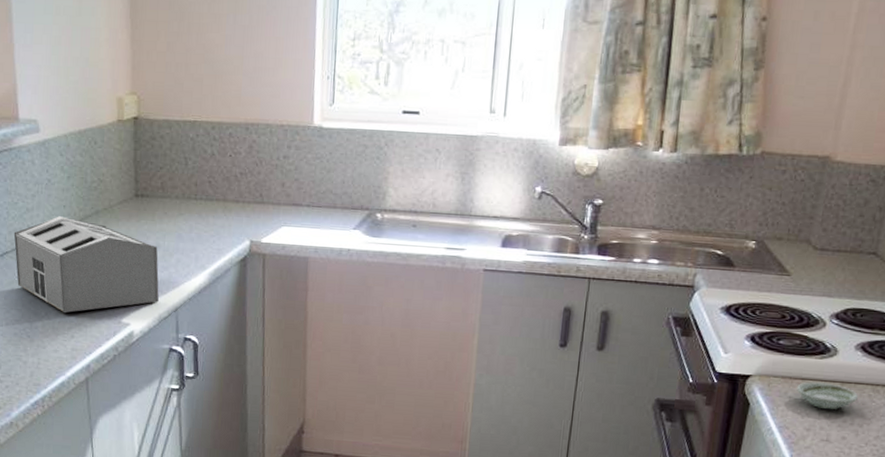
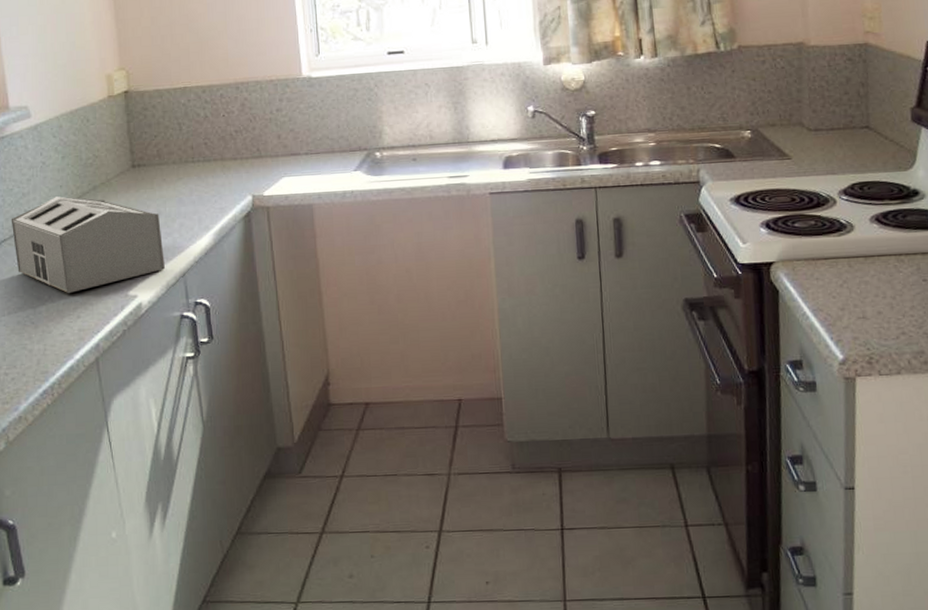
saucer: present [797,381,858,410] -> none [822,259,884,286]

